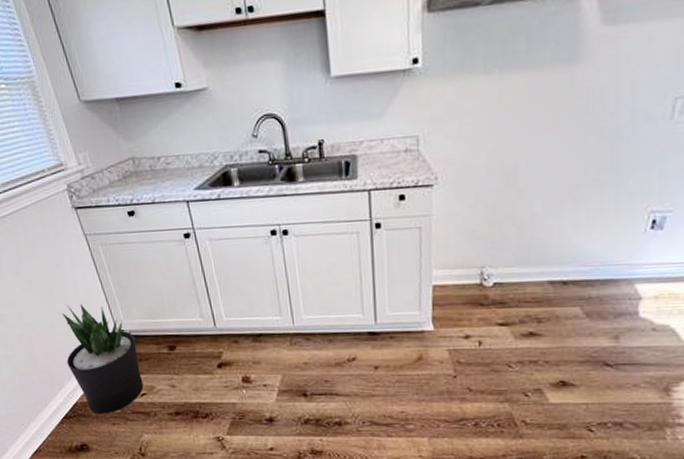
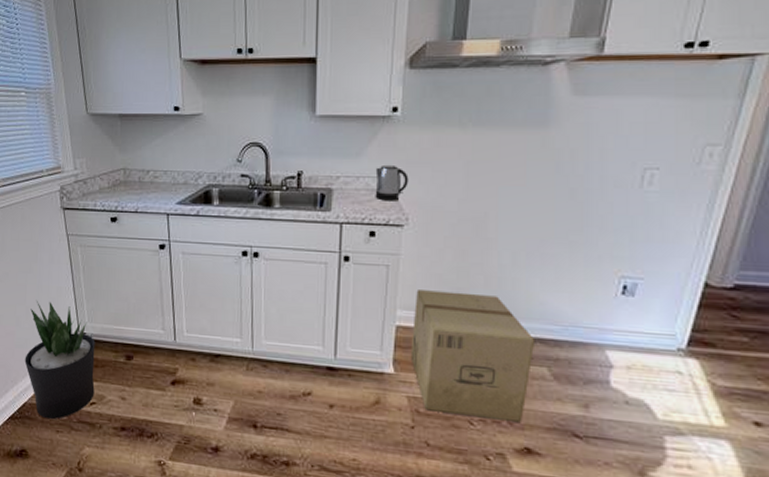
kettle: none [400,122,435,162] -> present [375,164,409,201]
cardboard box: none [448,245,568,361] -> present [410,290,536,422]

